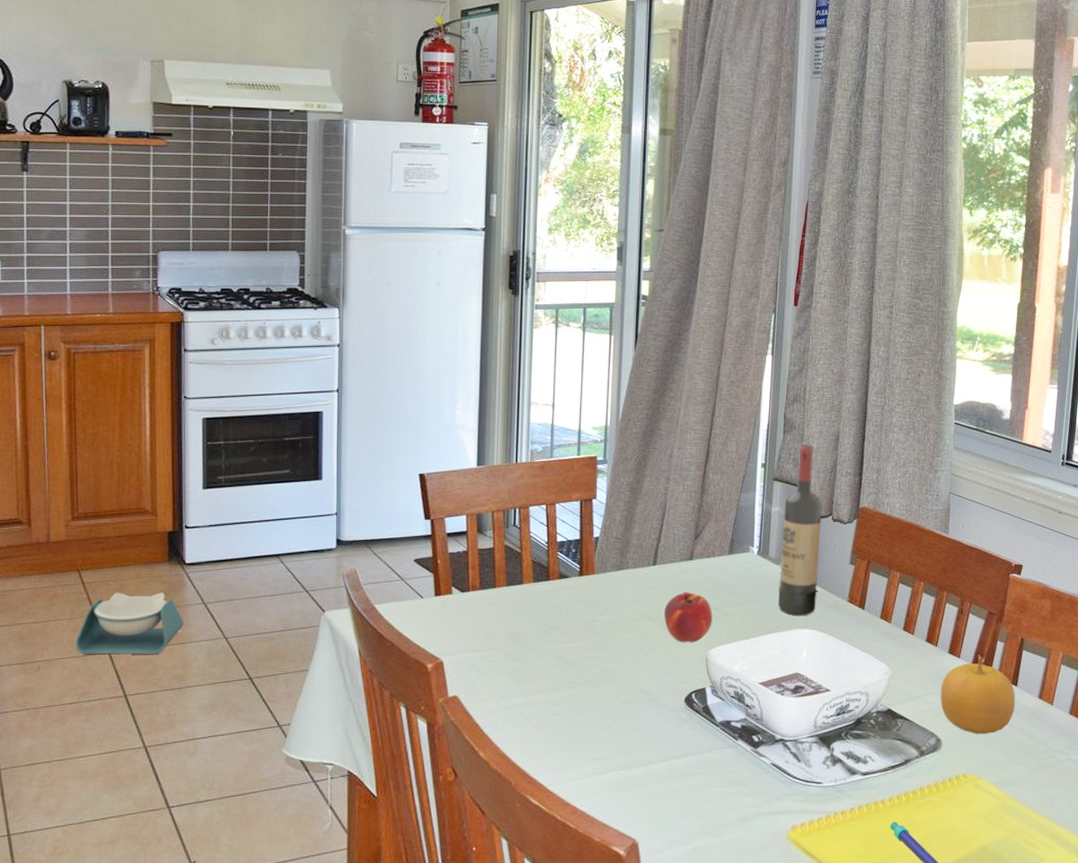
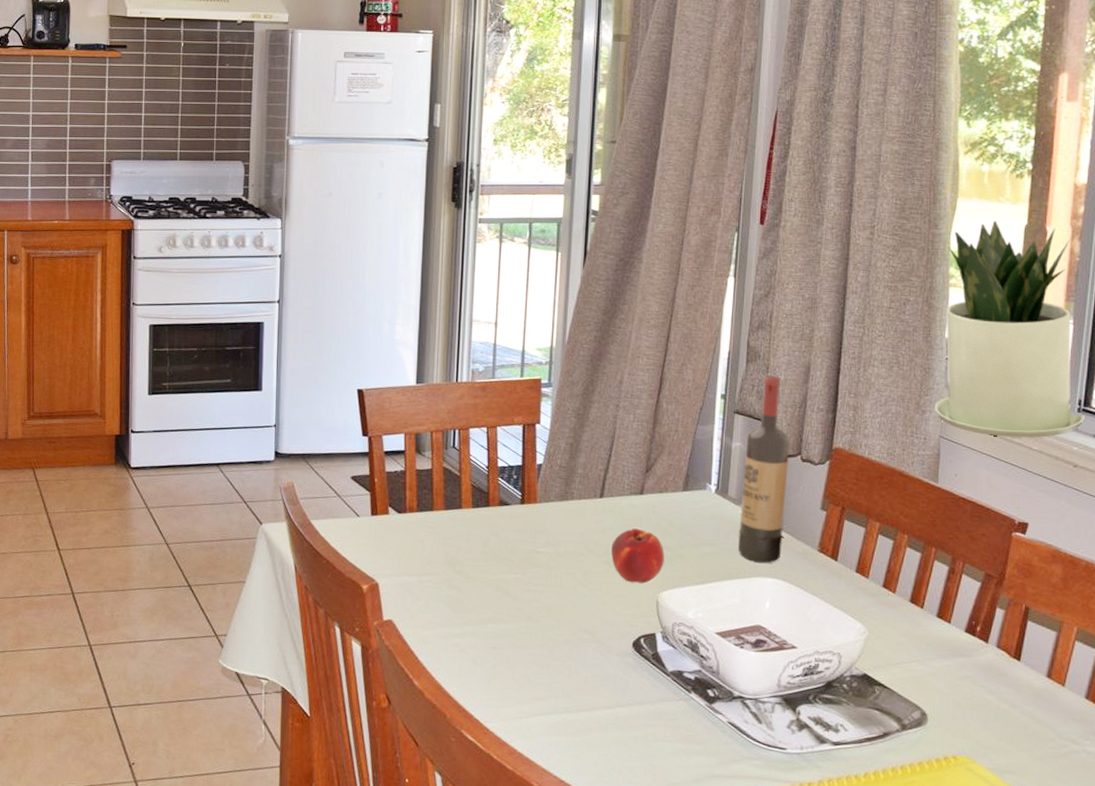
pet bowl: present [75,592,183,655] -> none [28,491,128,556]
fruit: present [940,656,1015,734] -> none [926,623,1018,712]
planter: none [945,299,1068,491] -> present [934,220,1086,438]

